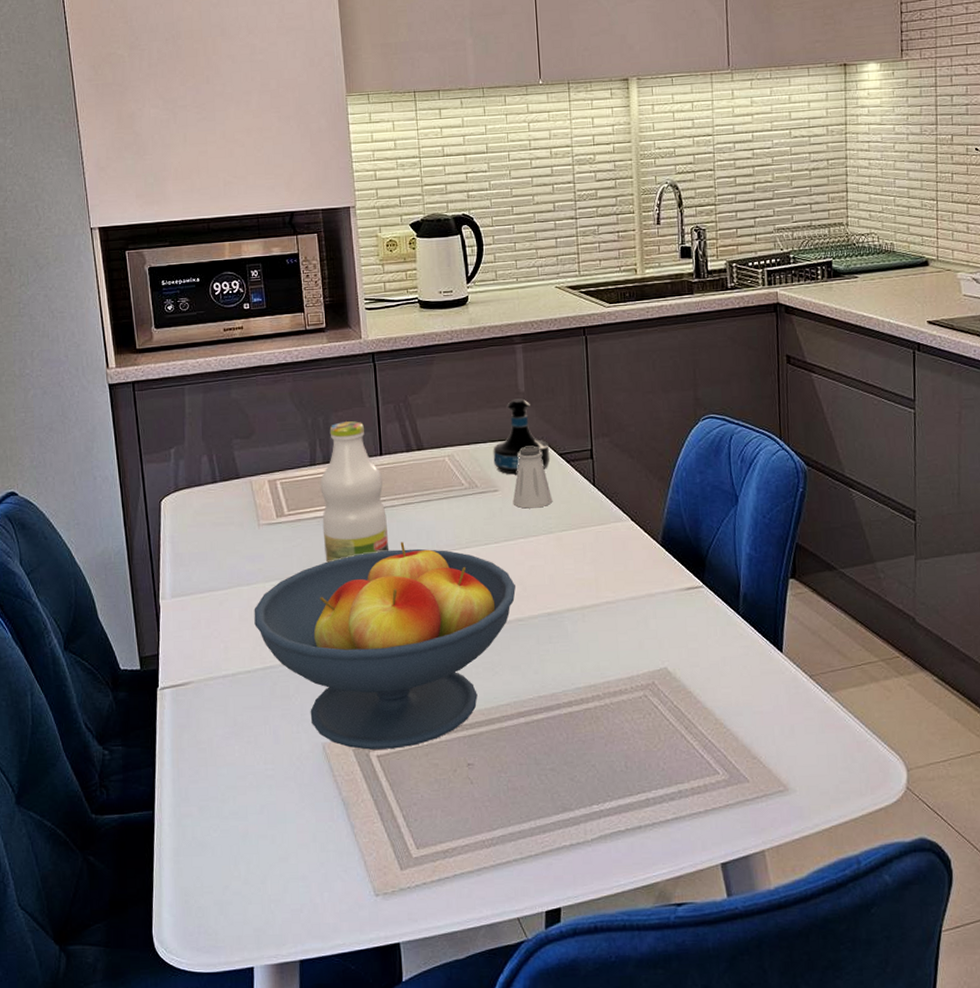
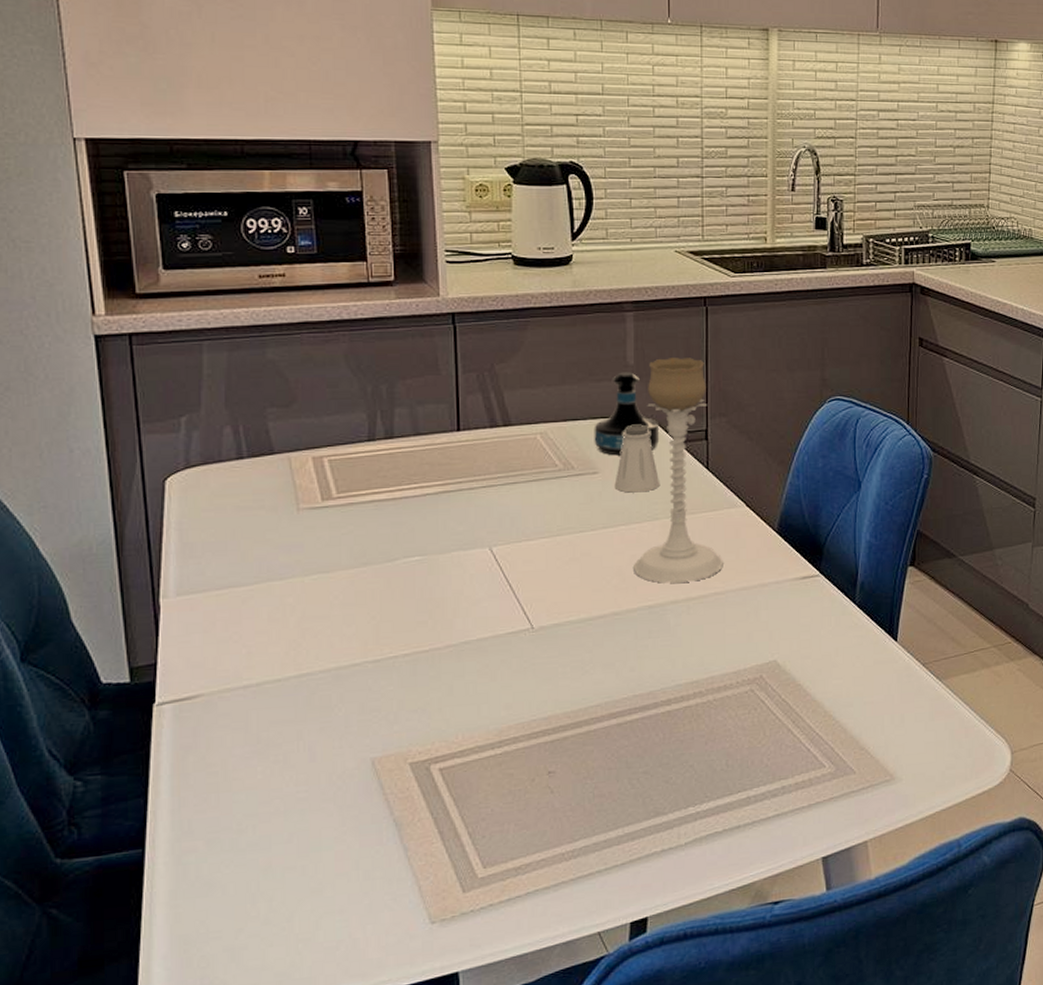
fruit bowl: present [254,542,516,750] -> none [288,529,613,763]
bottle: present [320,421,390,563] -> none [380,391,464,553]
candle holder: none [533,383,613,592] -> present [634,356,723,583]

